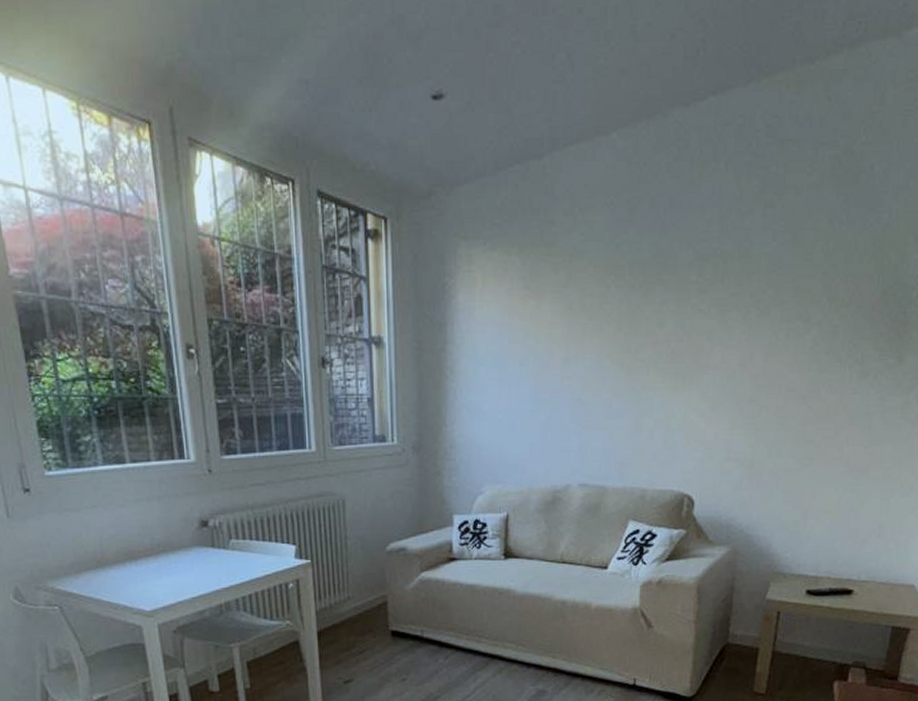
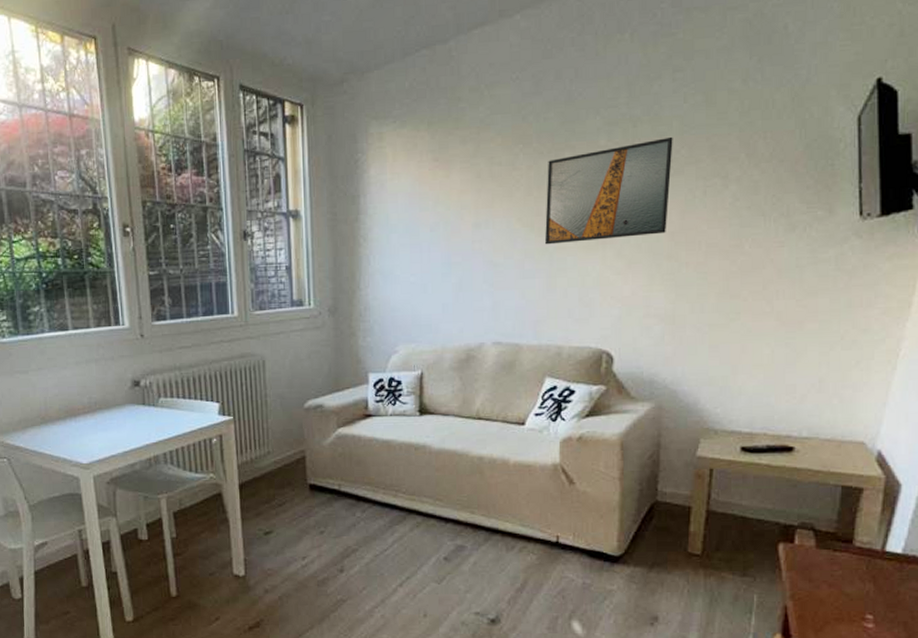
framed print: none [634,275,761,384] -> present [545,136,673,245]

